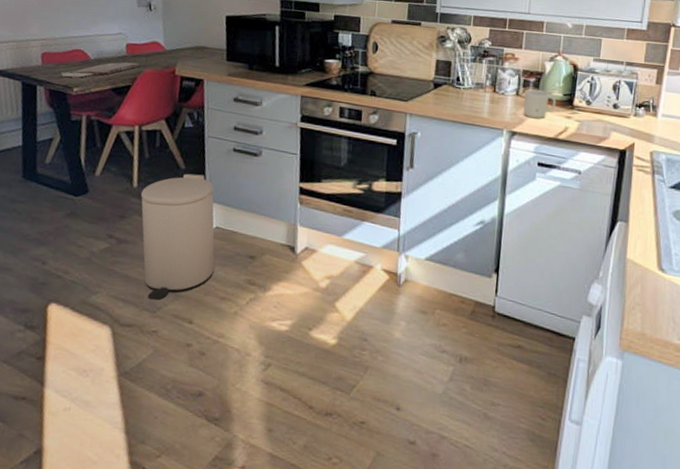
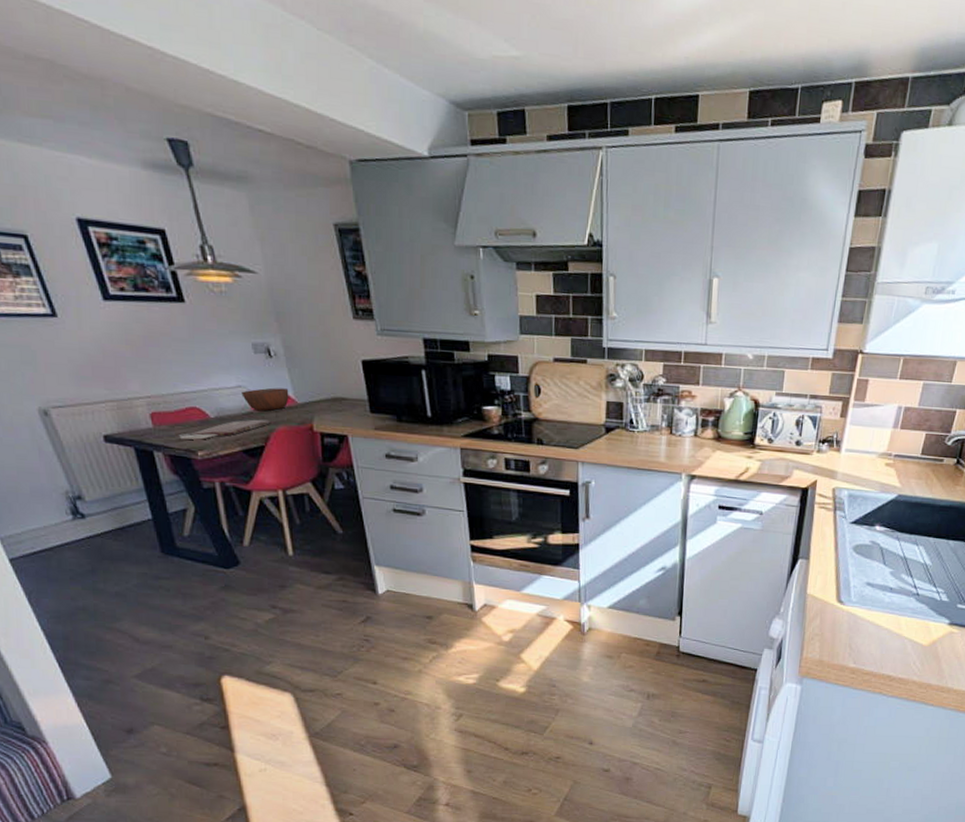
bowl: none [120,36,161,56] -> present [241,387,289,412]
pedal bin: present [140,173,215,301] -> none [298,538,391,665]
mug: present [523,89,557,119] -> none [702,429,737,461]

